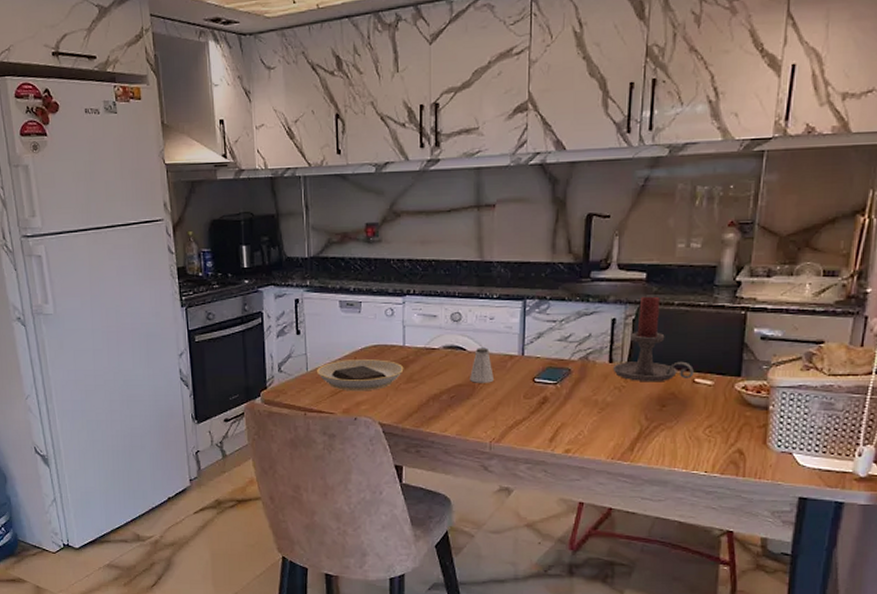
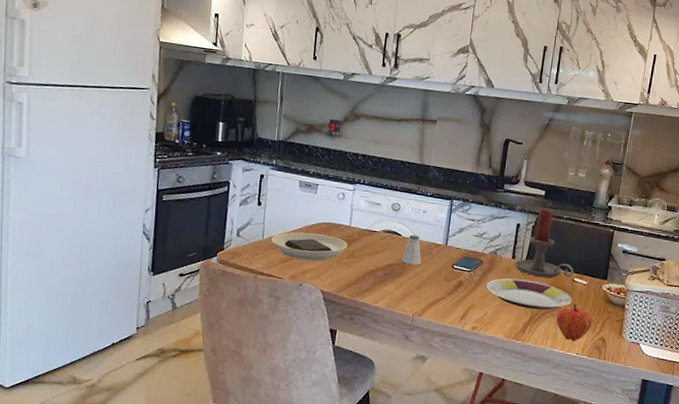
plate: none [578,387,694,423] -> present [486,278,572,310]
fruit: none [674,410,724,458] -> present [556,303,593,342]

